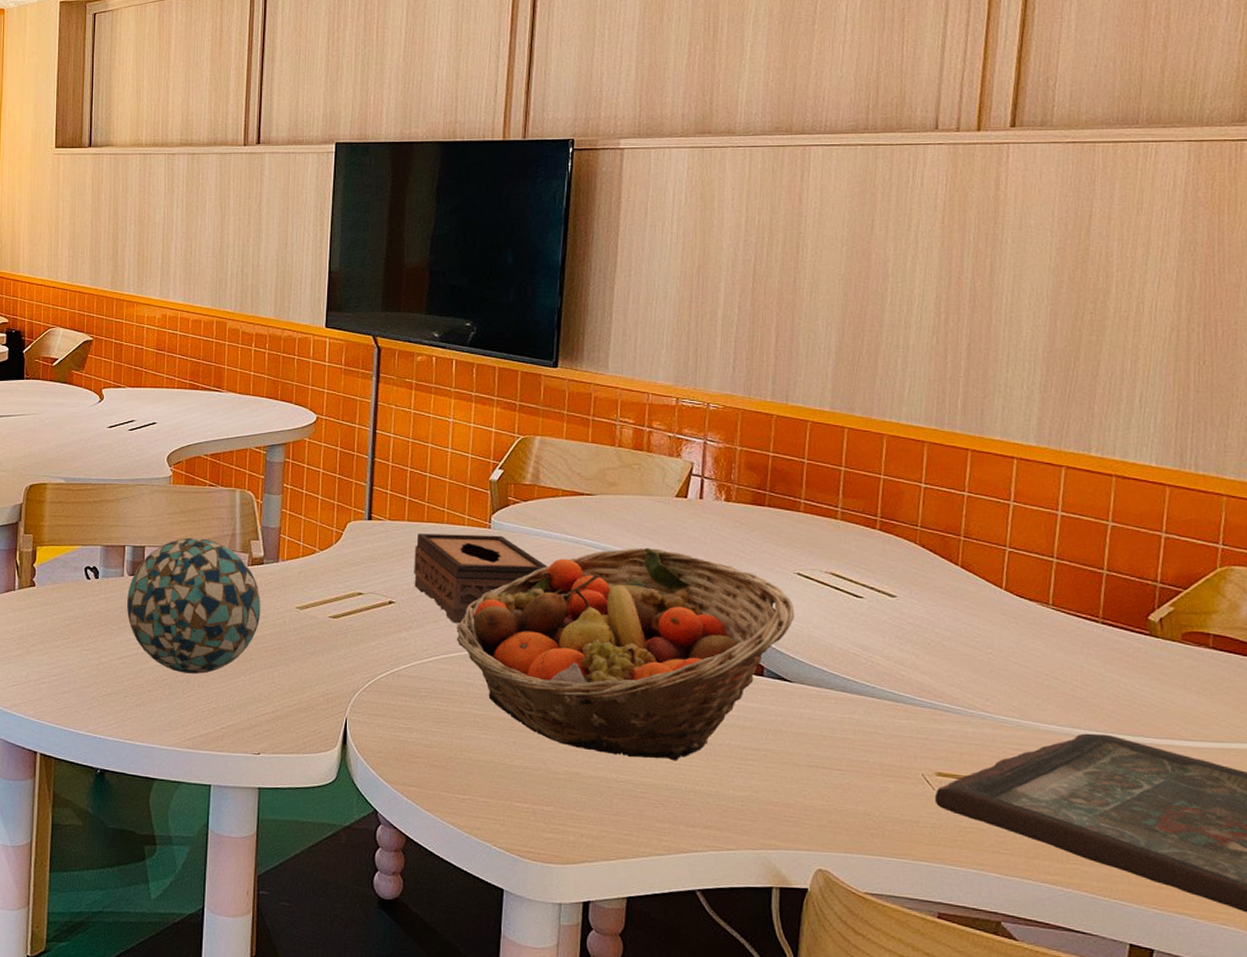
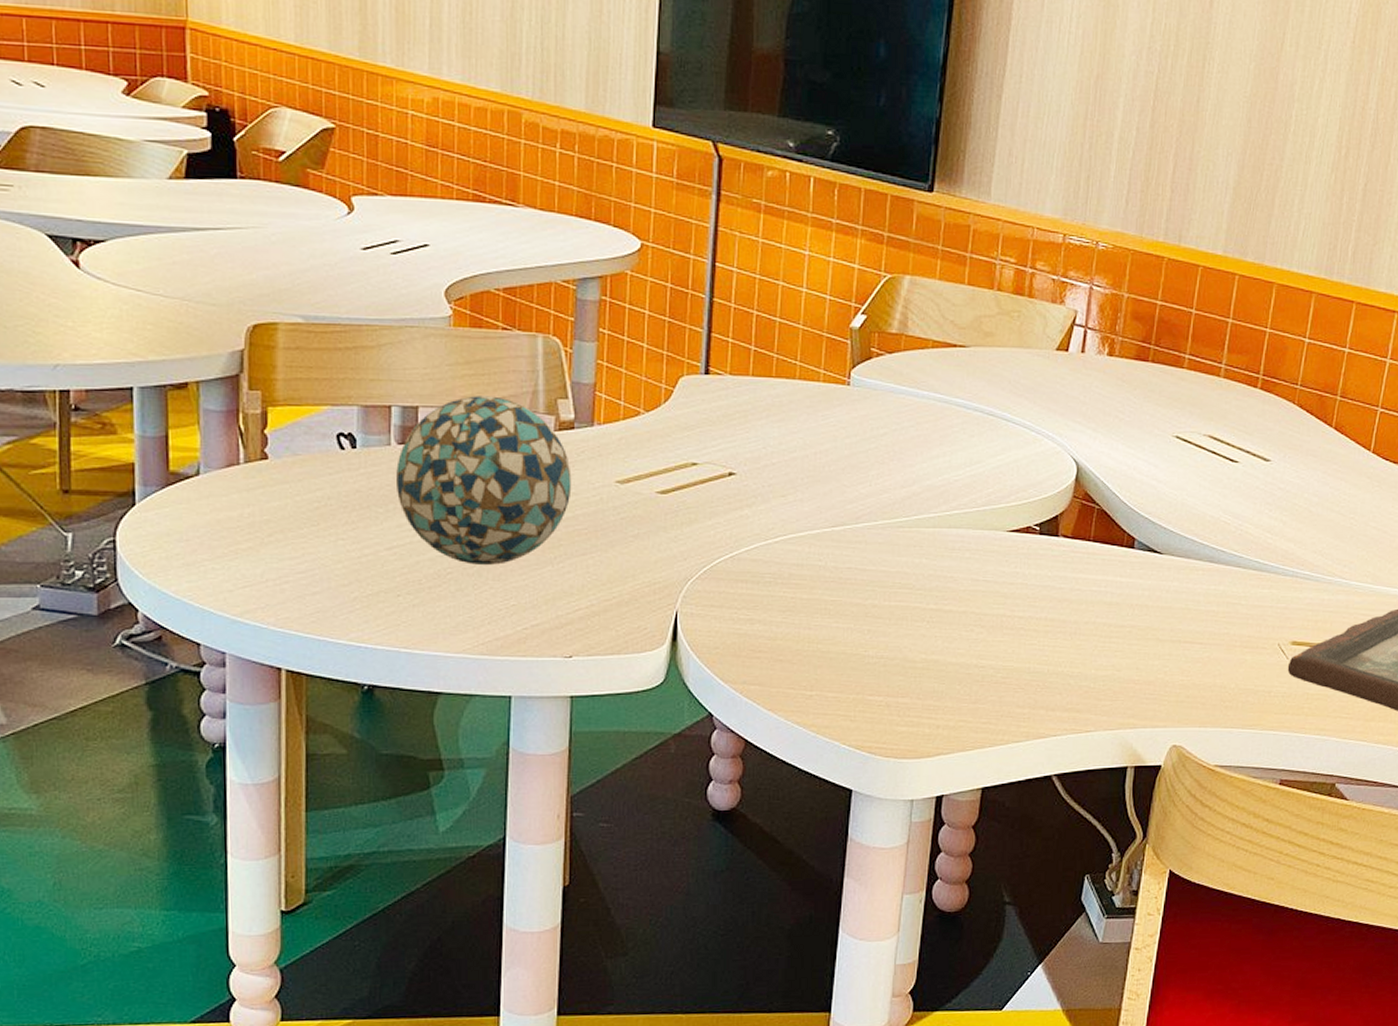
tissue box: present [414,534,548,624] -> none [759,391,913,498]
fruit basket: present [456,547,795,761] -> none [806,407,1171,643]

